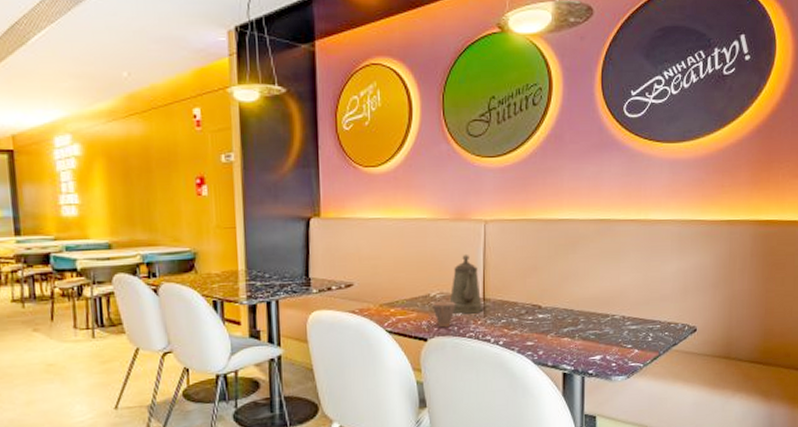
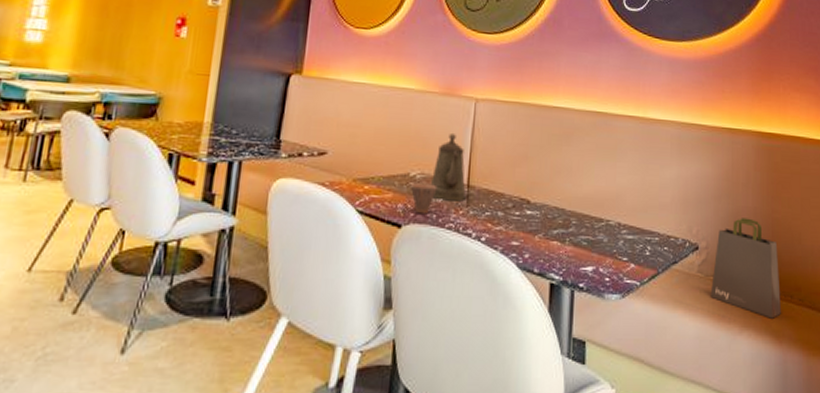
shopping bag: none [706,299,771,383] -> present [710,218,781,320]

